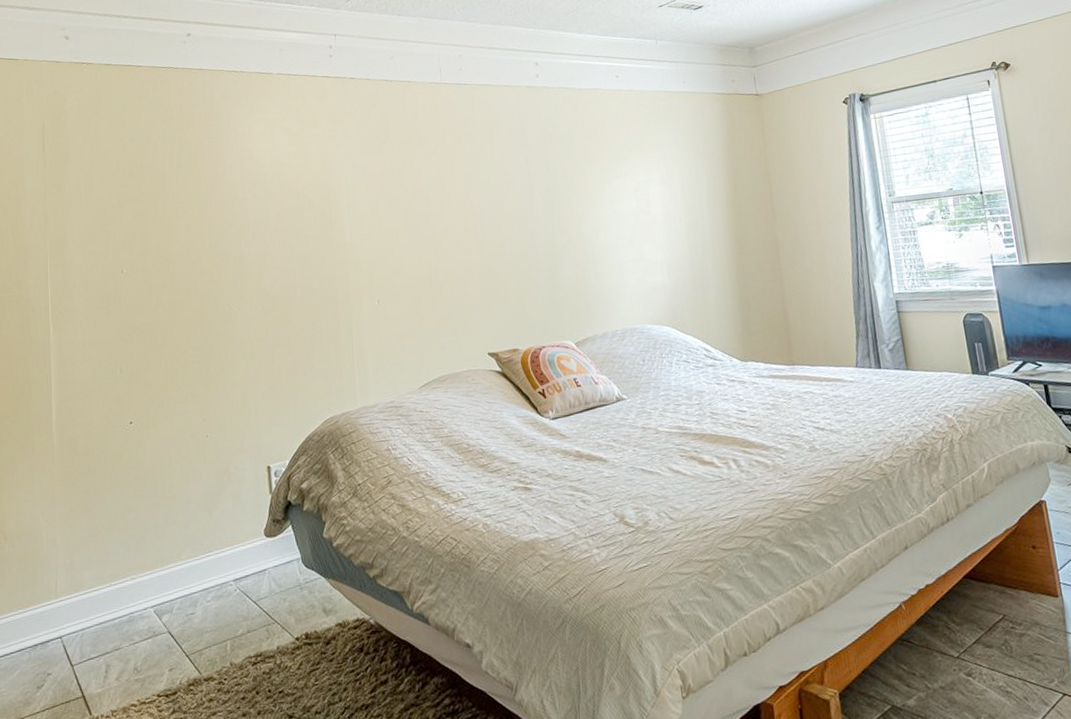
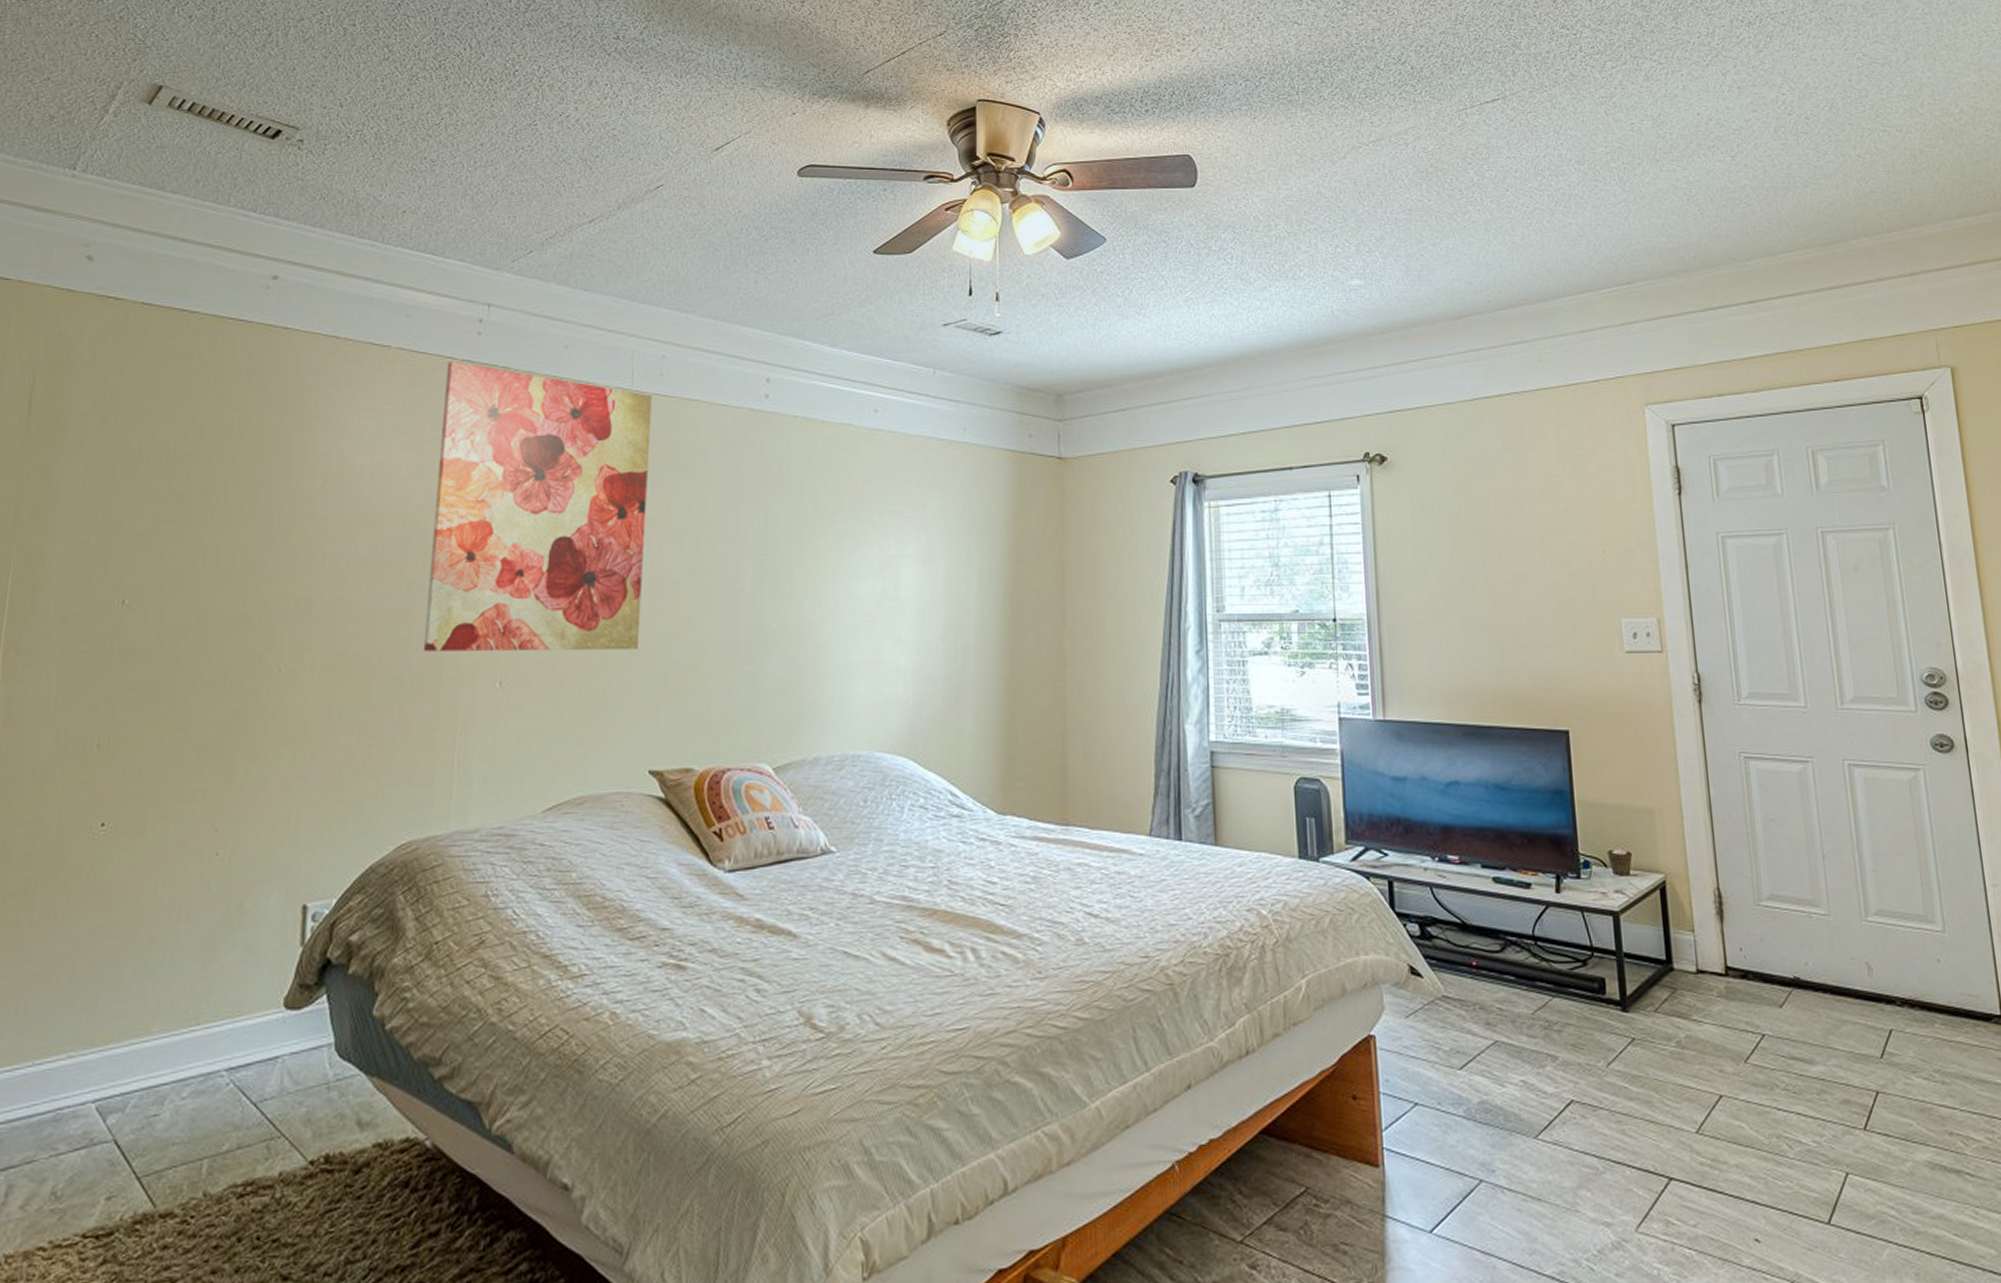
wall art: none [312,78,470,285] -> present [423,361,652,651]

